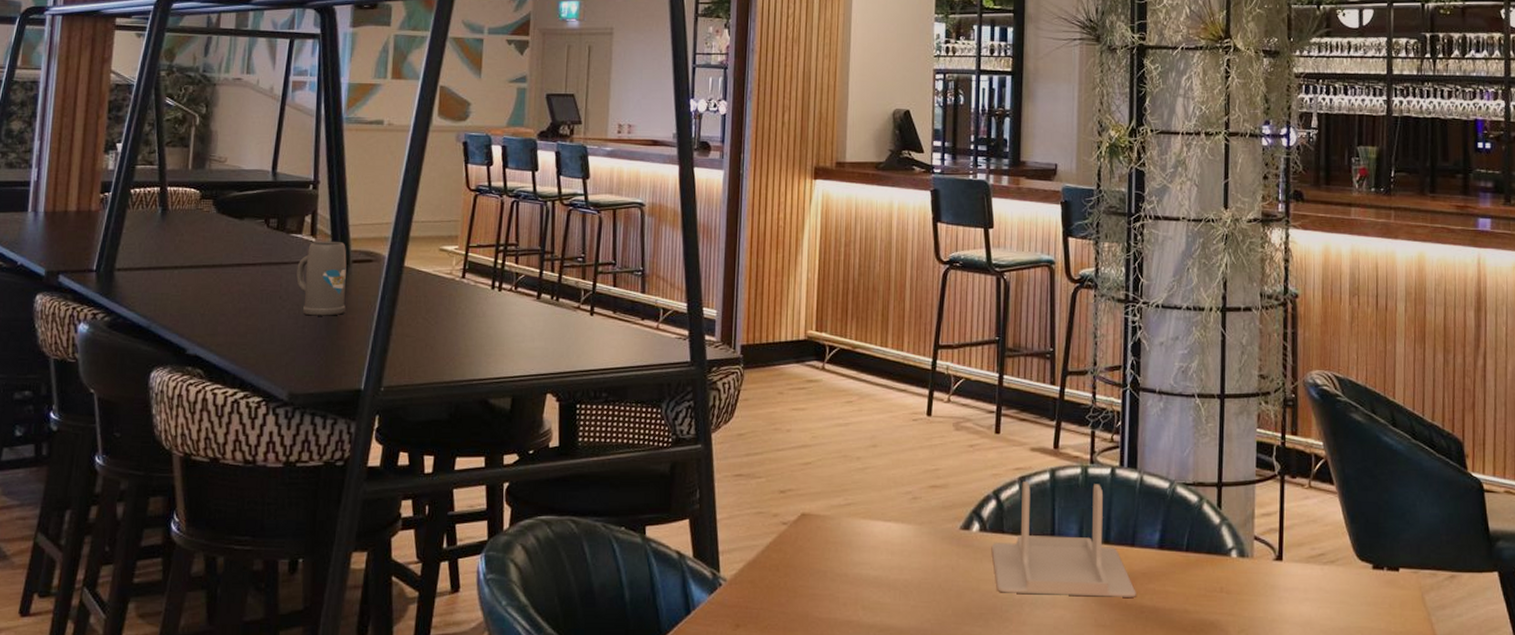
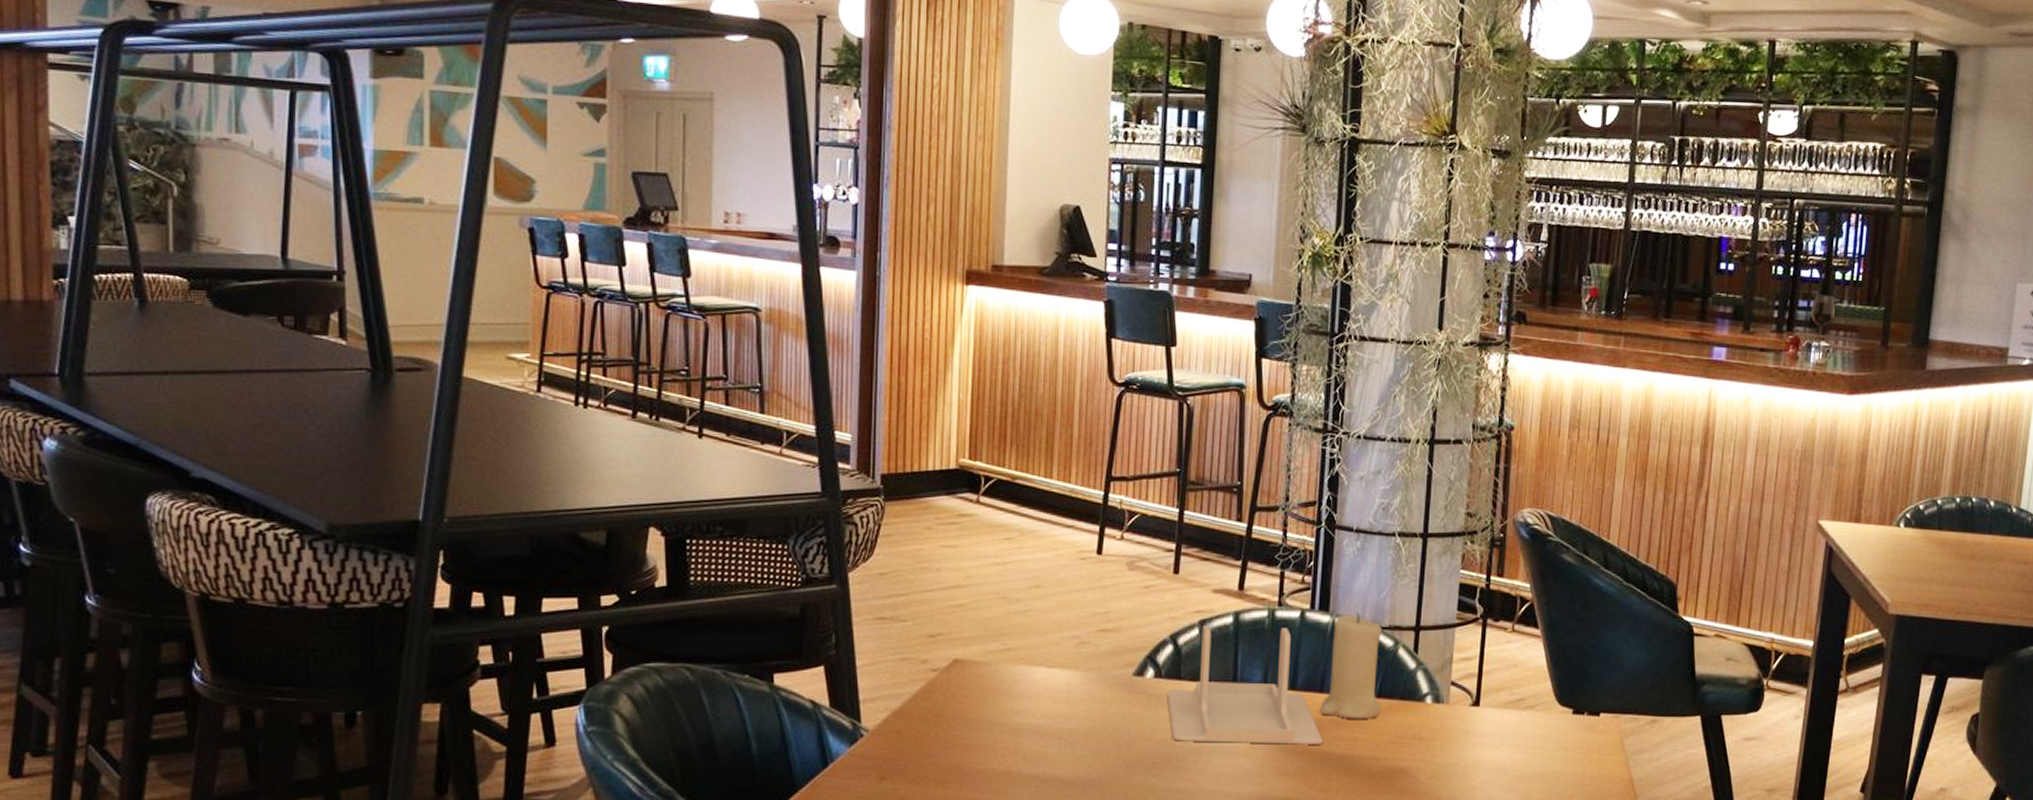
beer mug: present [296,241,347,316] -> none [325,344,392,434]
candle: none [1132,469,1190,573] -> present [1320,612,1383,719]

